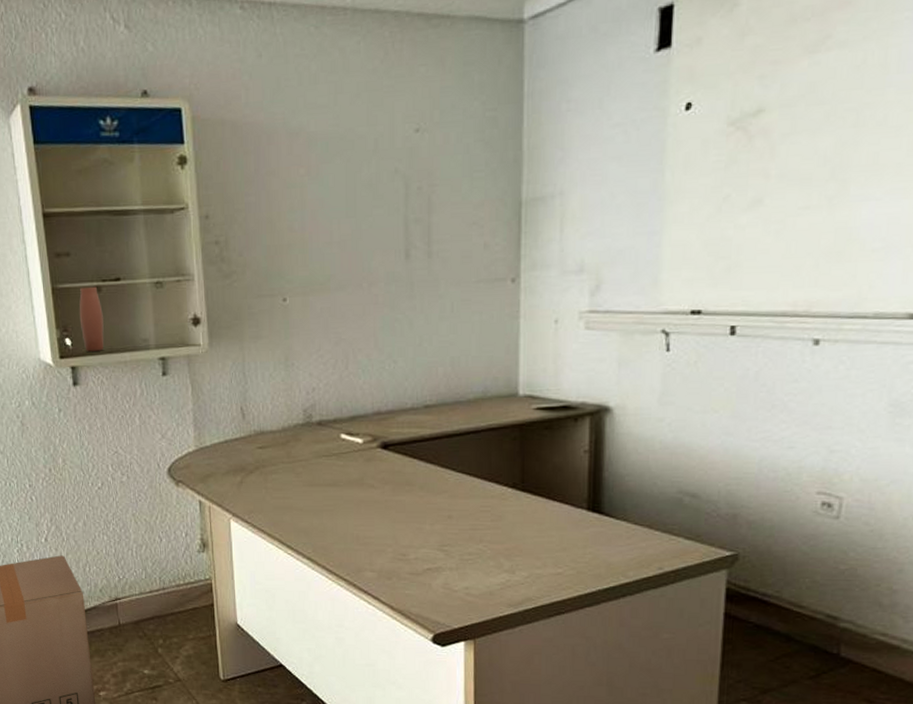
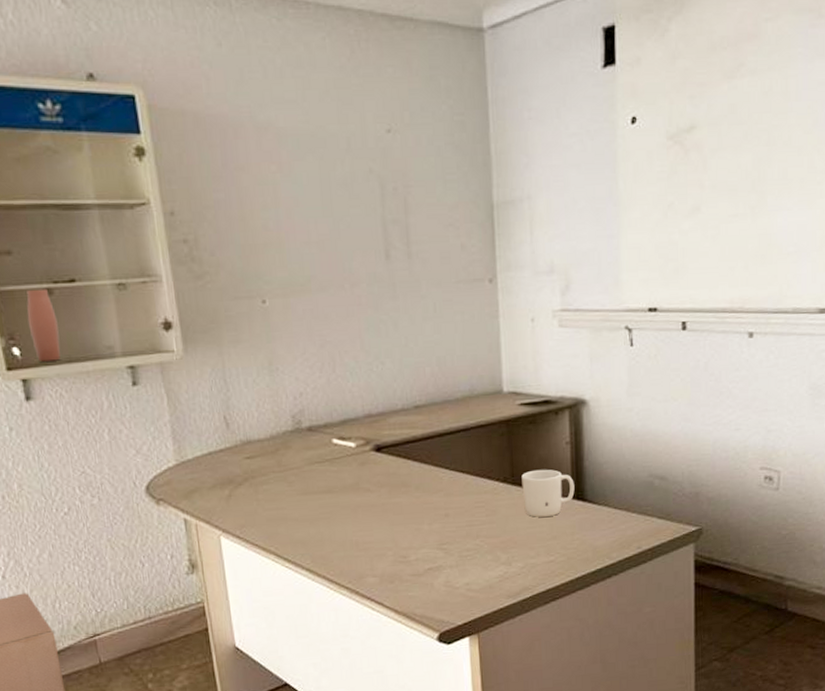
mug: none [532,477,591,528] -> present [521,469,575,518]

